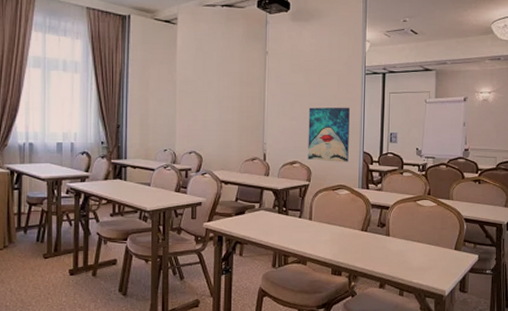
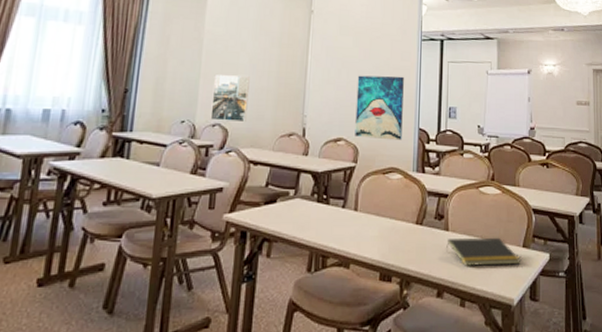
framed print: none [187,111,217,150] -> present [210,75,250,123]
notepad: none [388,241,453,265] -> present [446,237,522,268]

